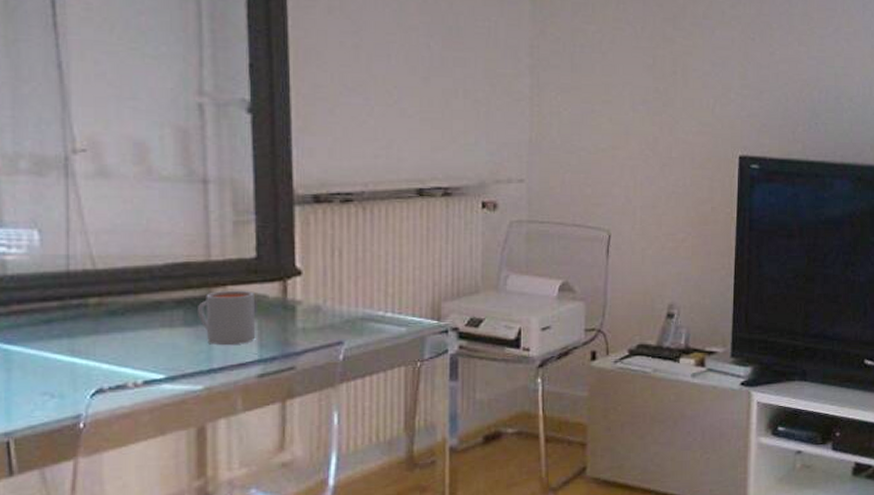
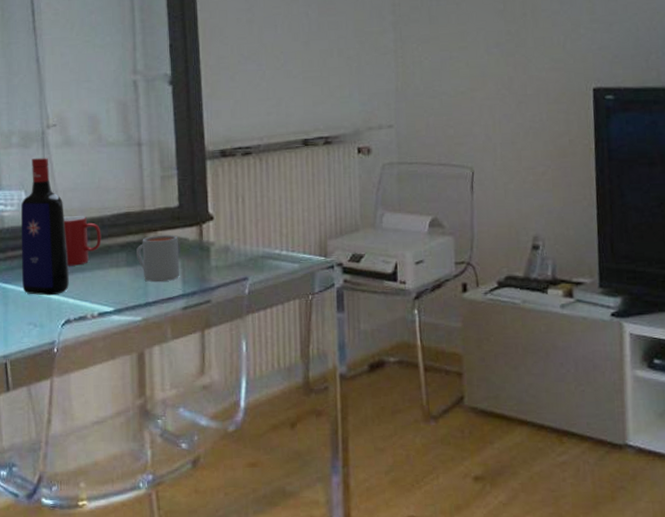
liquor bottle: none [31,189,102,360] -> present [20,157,69,296]
cup: none [95,264,150,324] -> present [63,216,102,266]

